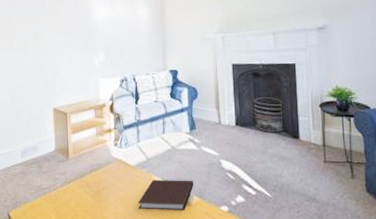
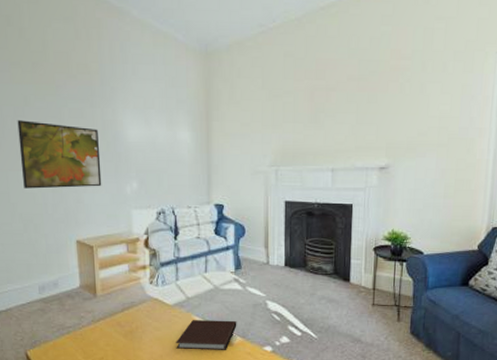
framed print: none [10,9,75,65] -> present [17,120,102,189]

